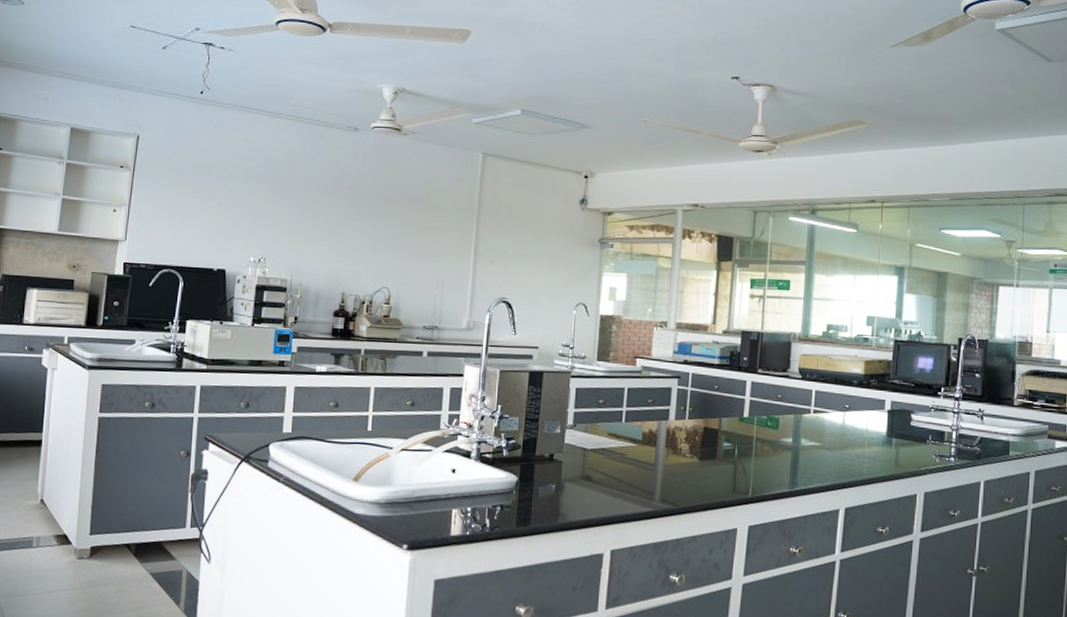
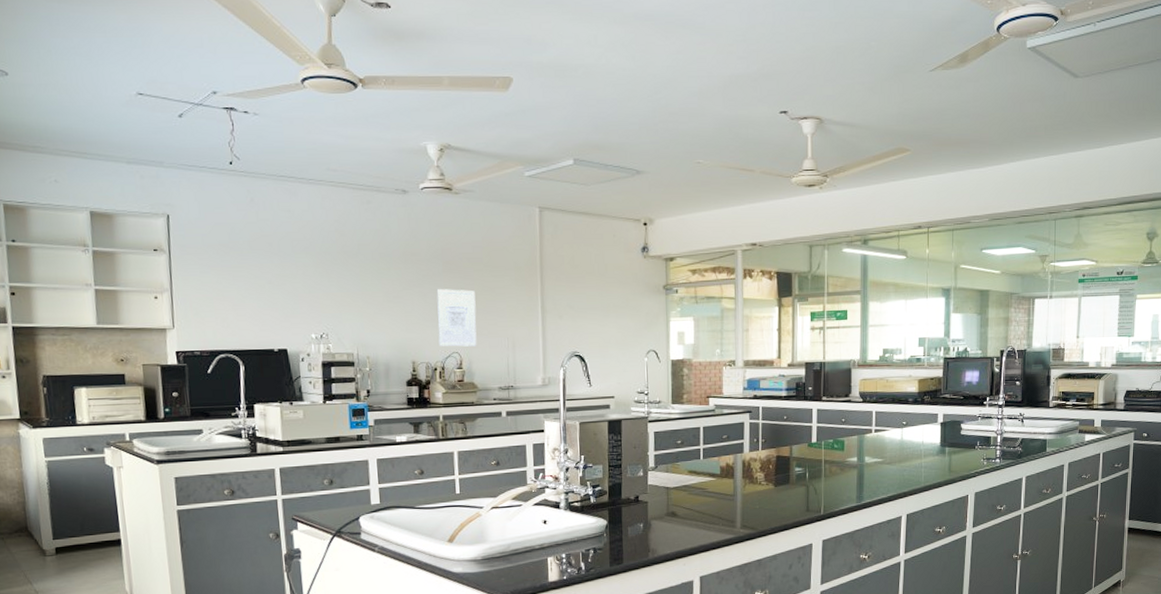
wall art: none [370,223,411,283] -> present [436,288,477,347]

